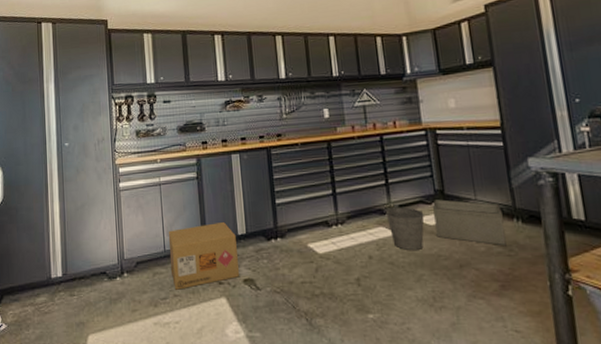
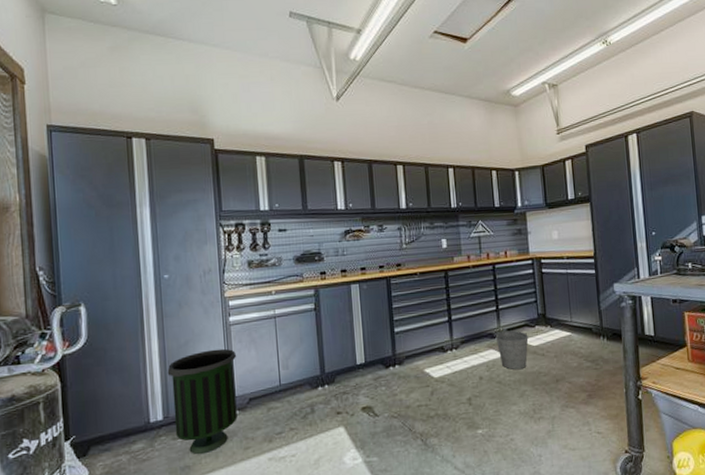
trash can: none [66,212,126,312] -> present [167,348,238,454]
cardboard box: present [168,222,239,290] -> none [283,353,357,423]
storage bin: present [433,199,507,246] -> none [536,322,594,361]

